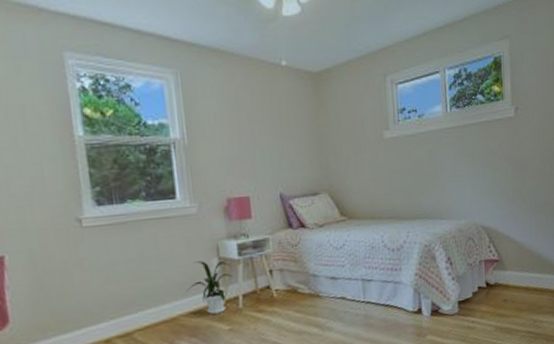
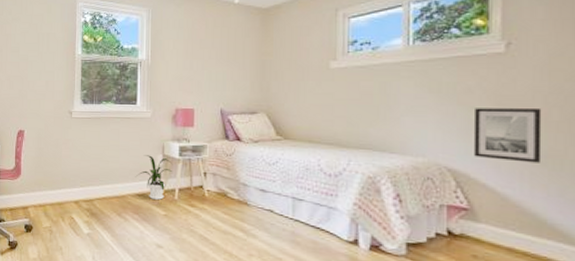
wall art: none [498,165,542,213] -> present [474,108,542,163]

